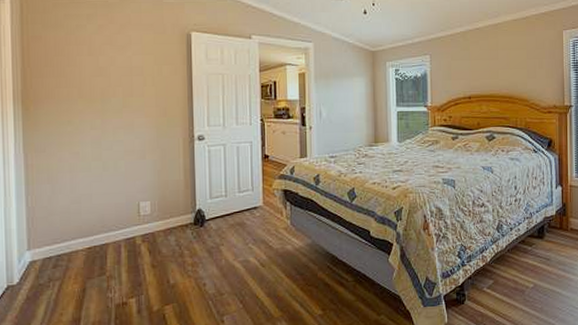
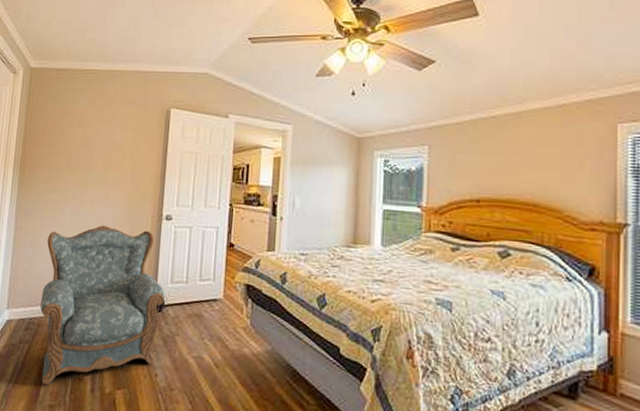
armchair: none [68,152,206,317] -> present [40,225,165,386]

